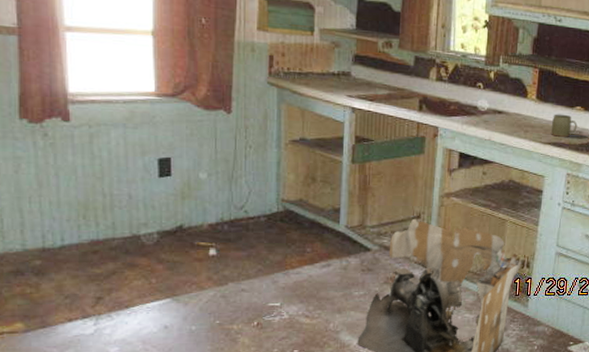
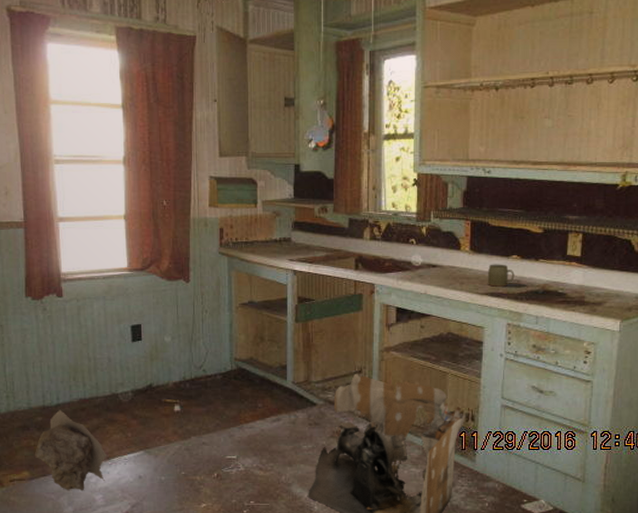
crumpled paper: none [31,252,126,344] -> present [35,409,108,491]

